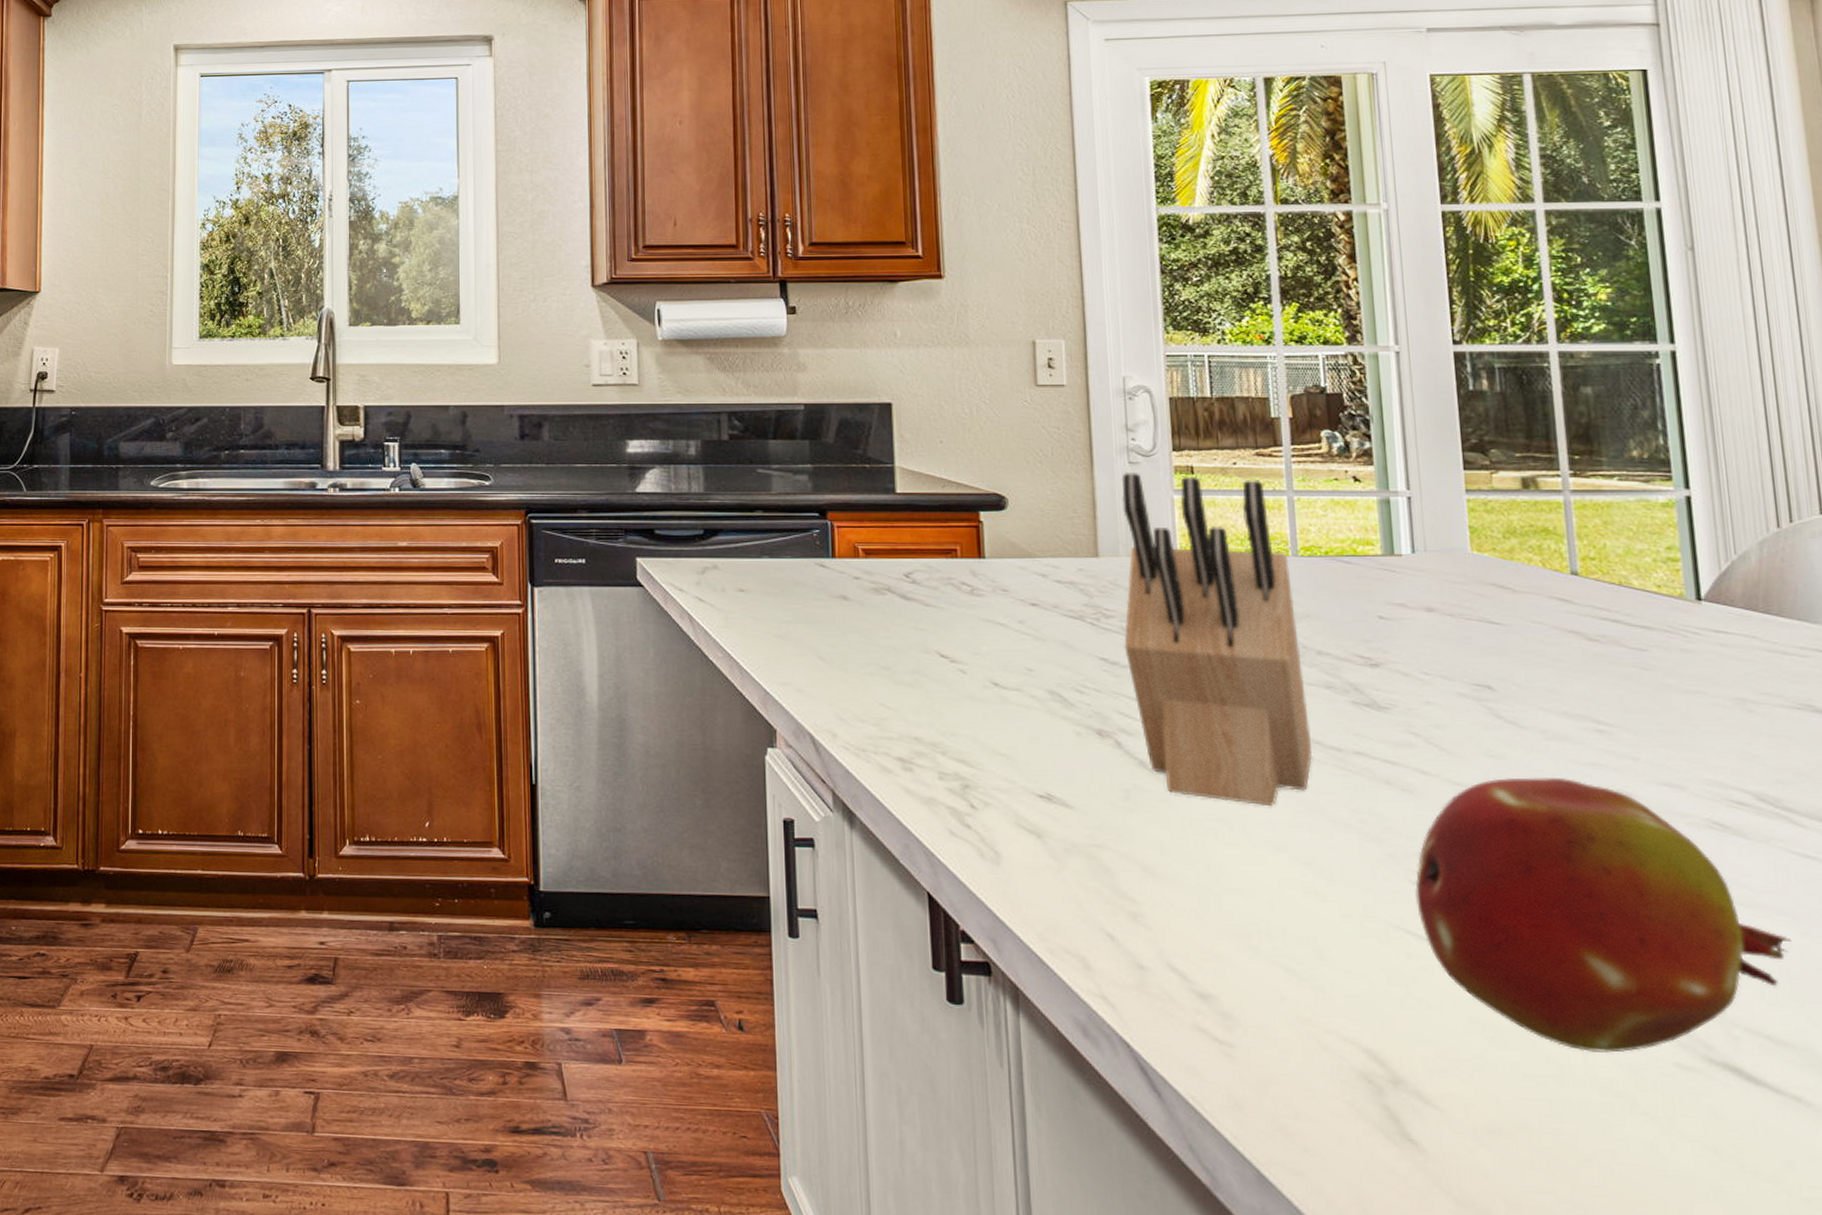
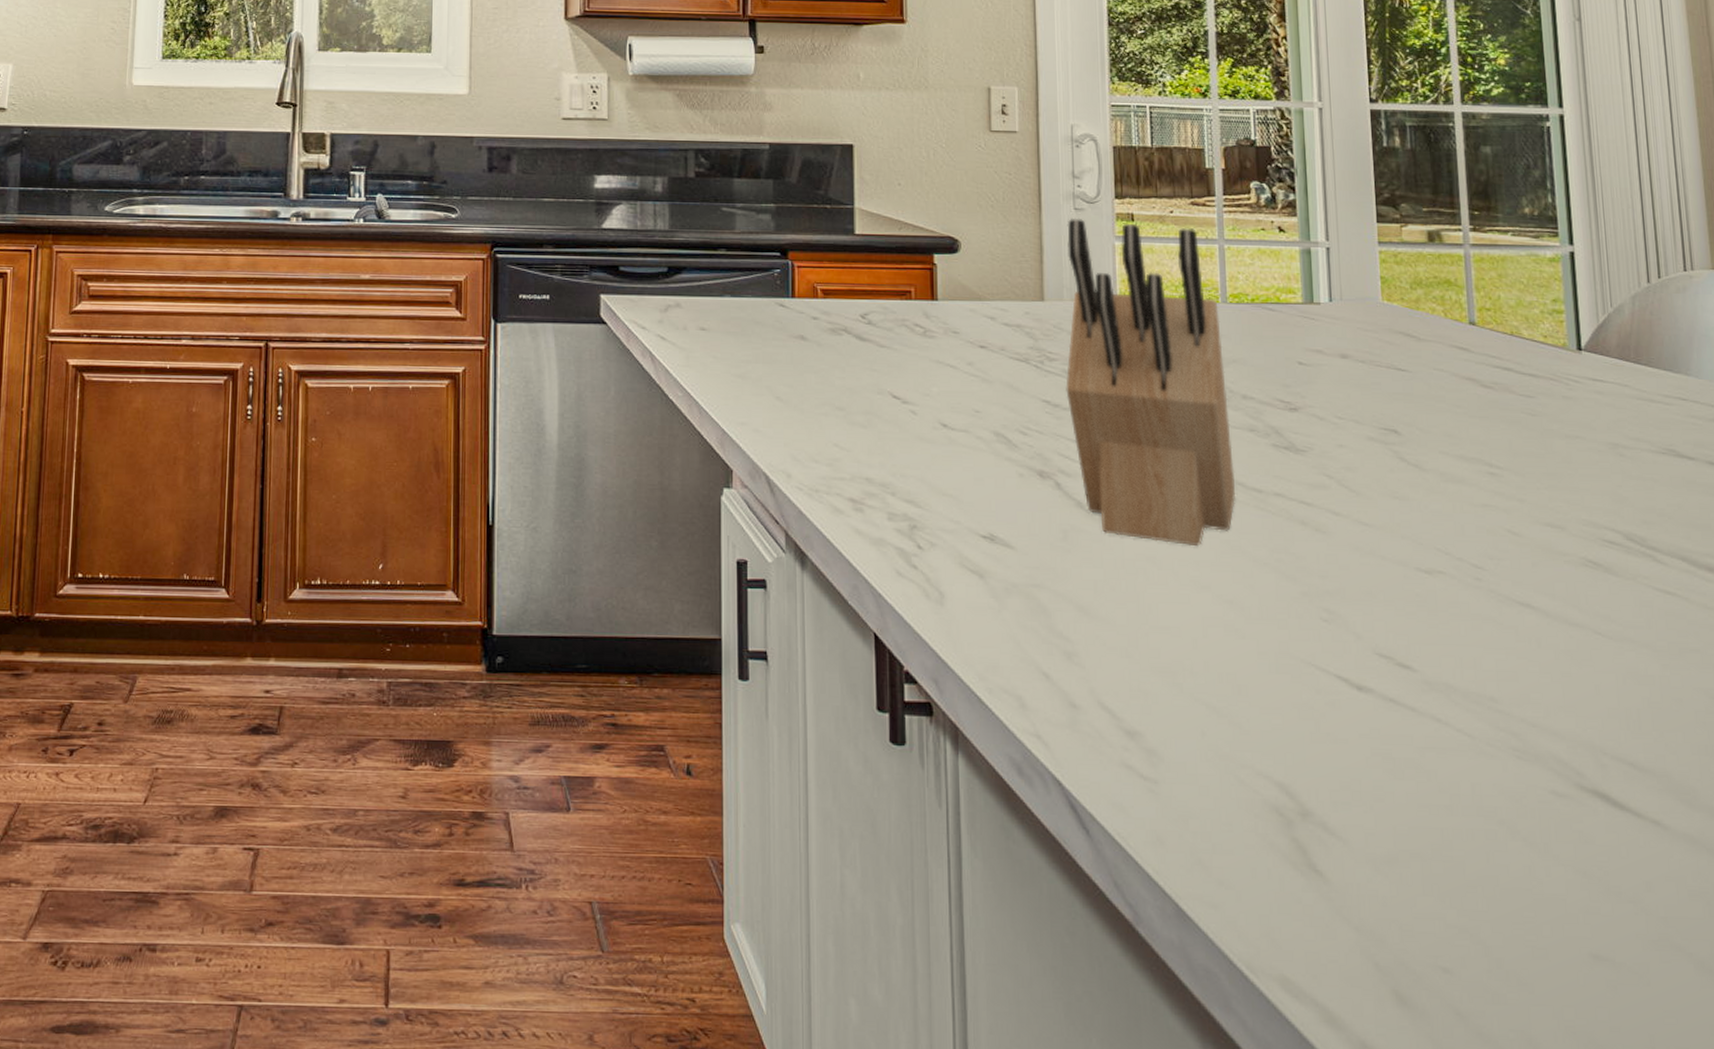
fruit: present [1415,777,1792,1053] -> none [1326,518,1653,782]

